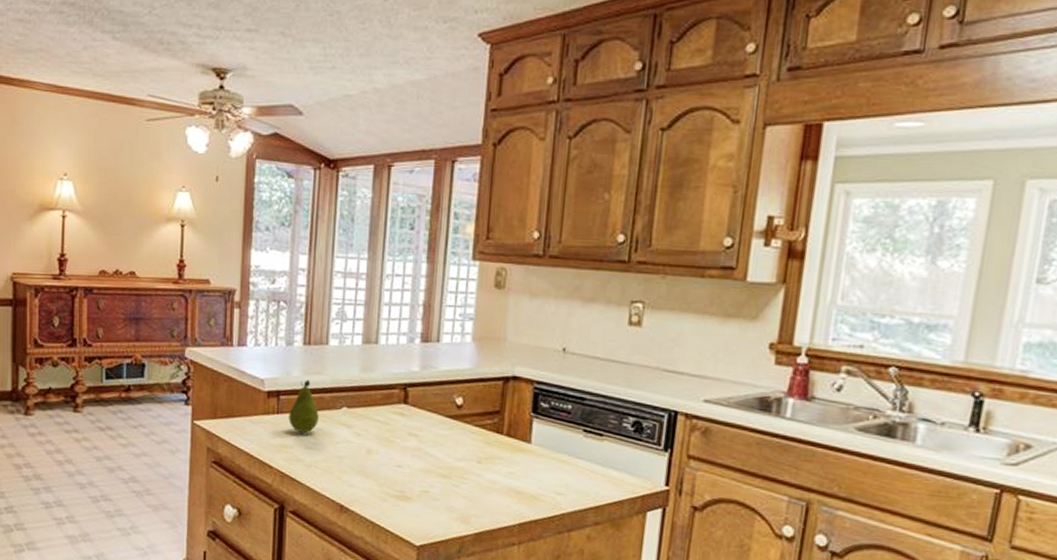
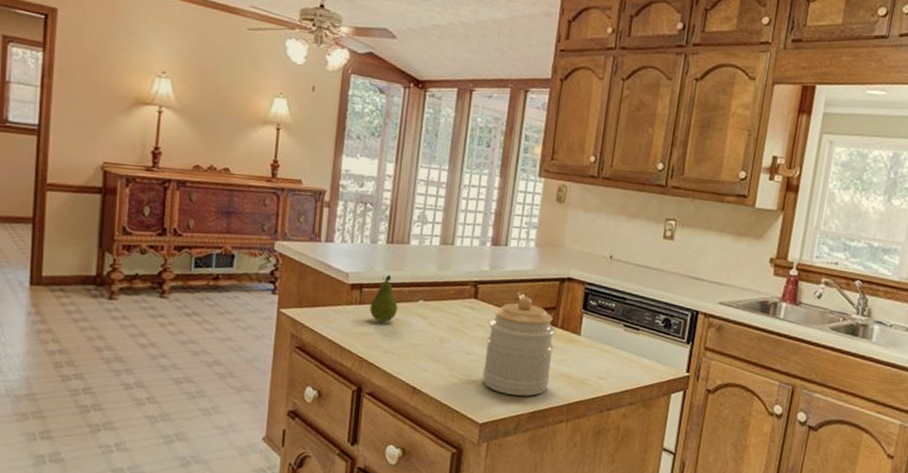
jar: none [417,399,500,515] -> present [482,296,555,396]

